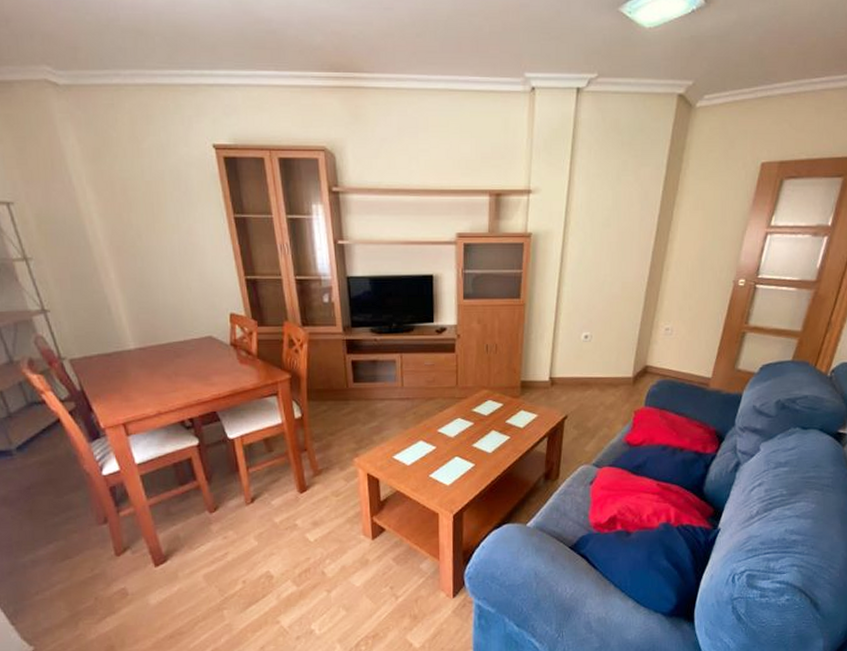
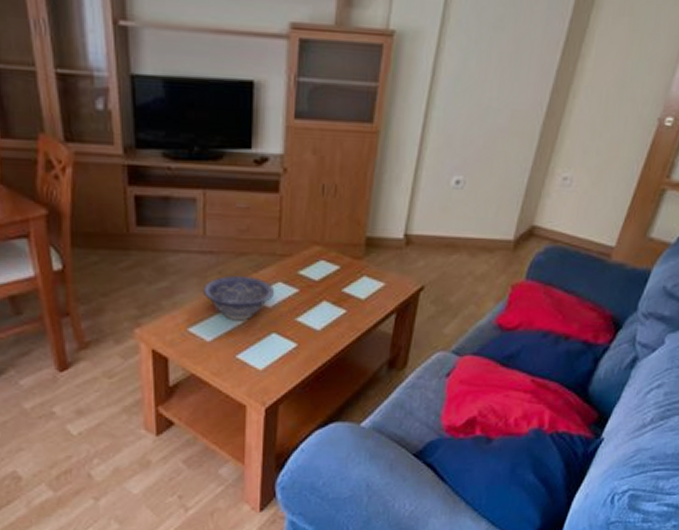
decorative bowl: none [403,414,456,449] -> present [204,275,275,321]

